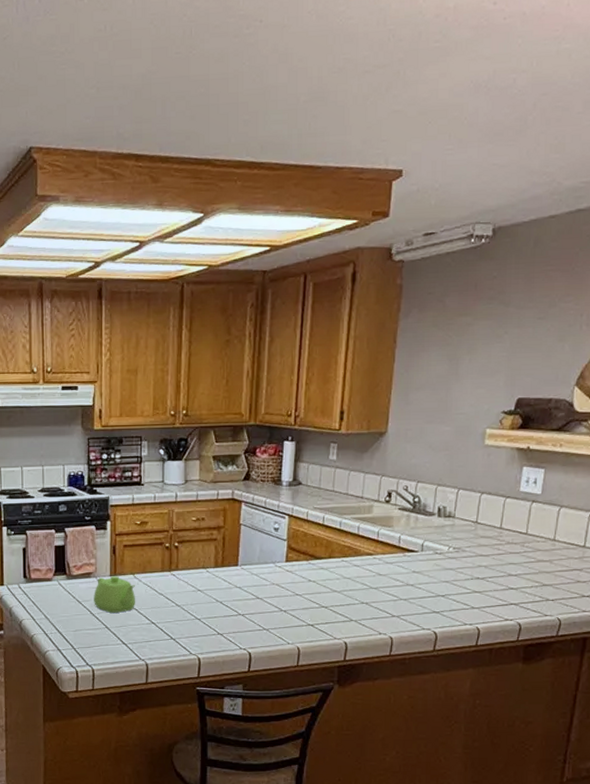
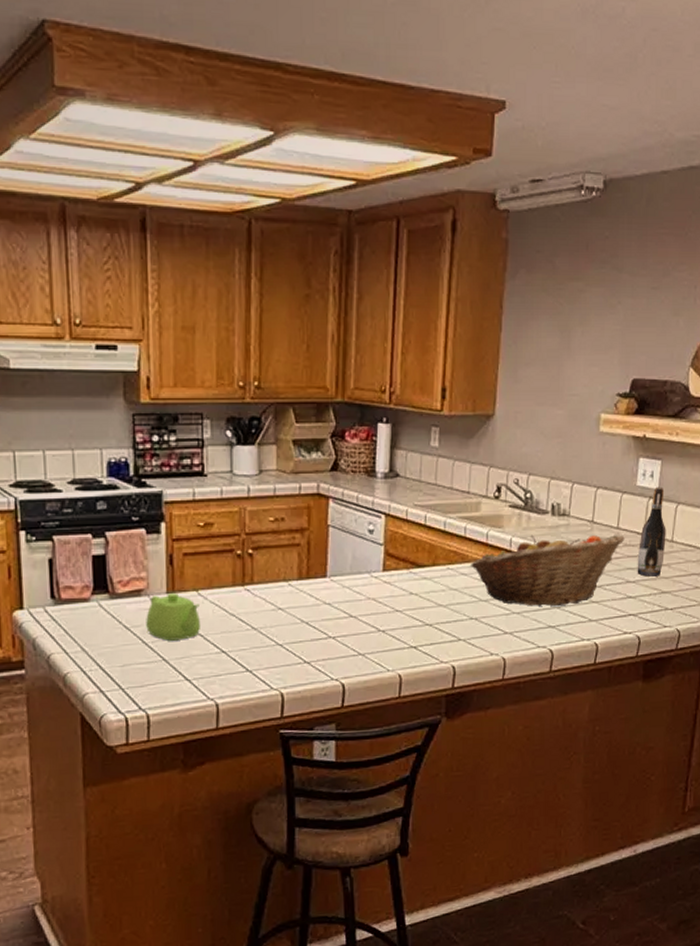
fruit basket: none [362,533,508,594] -> present [470,534,625,606]
wine bottle: none [519,492,549,571] -> present [637,486,666,577]

